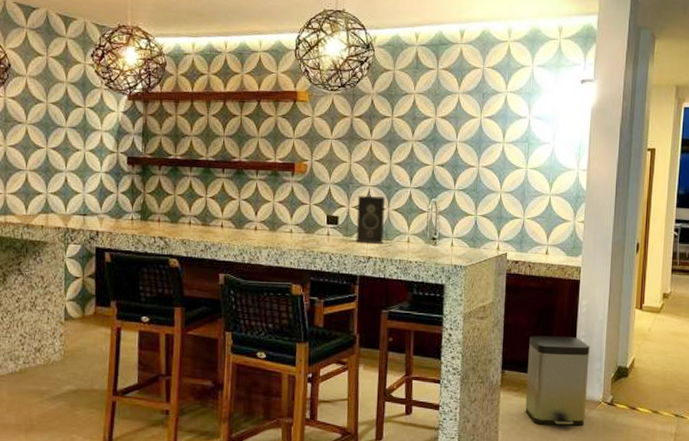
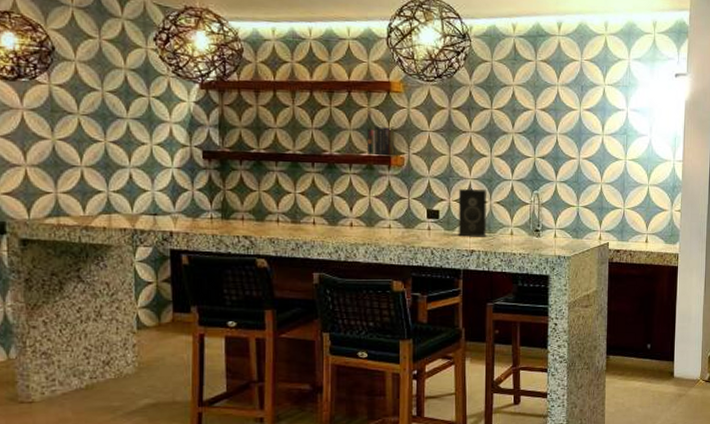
books: none [273,135,300,163] -> present [368,127,395,156]
pedal bin: present [525,335,590,427] -> none [629,320,688,405]

